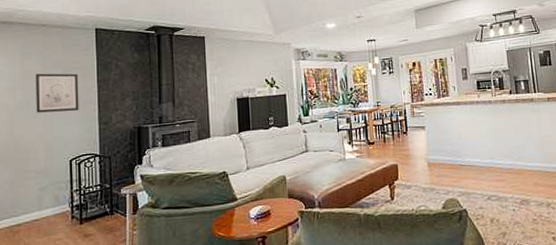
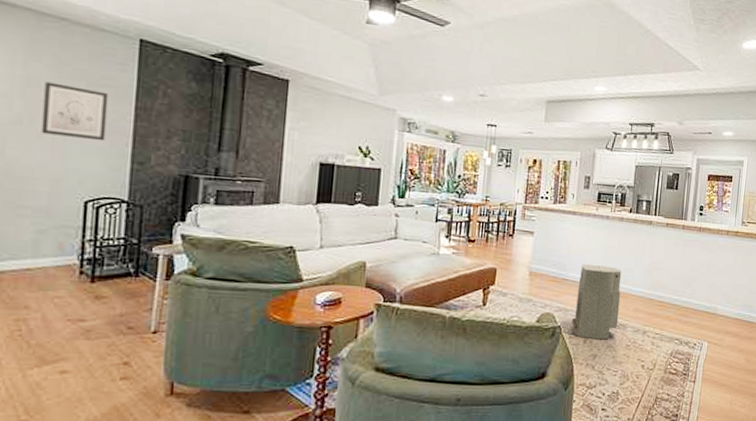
air purifier: none [474,146,521,218] -> present [571,263,622,340]

